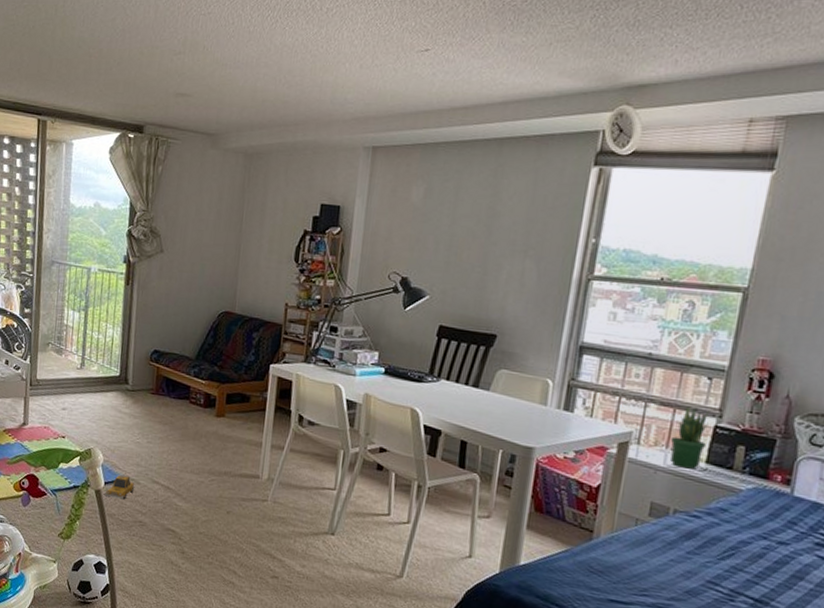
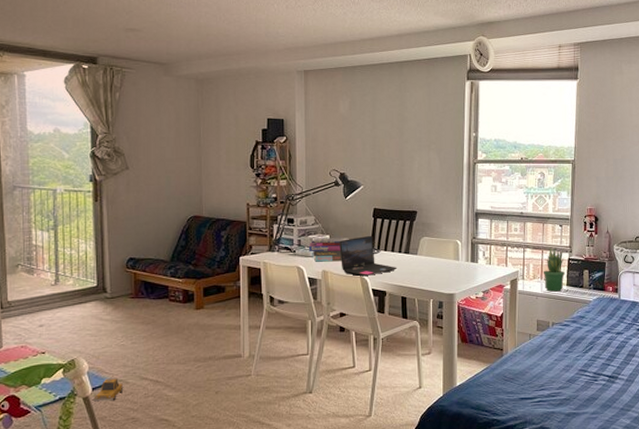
books: none [350,353,403,386] -> present [308,238,349,262]
laptop: none [388,358,461,409] -> present [339,235,398,277]

